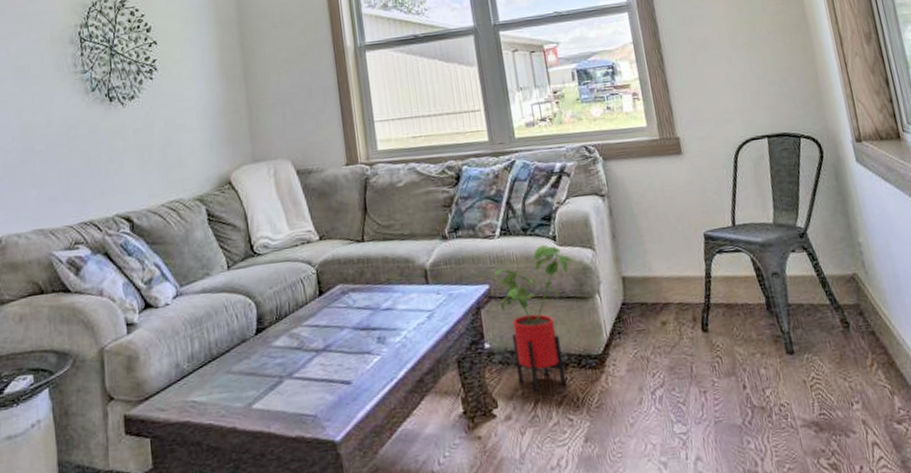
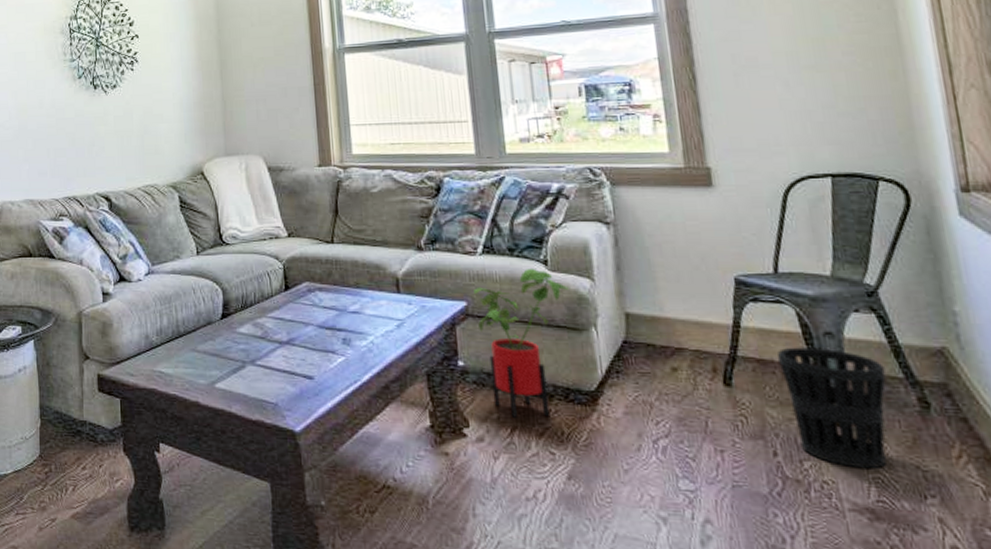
wastebasket: none [740,287,824,389] -> present [778,347,886,469]

